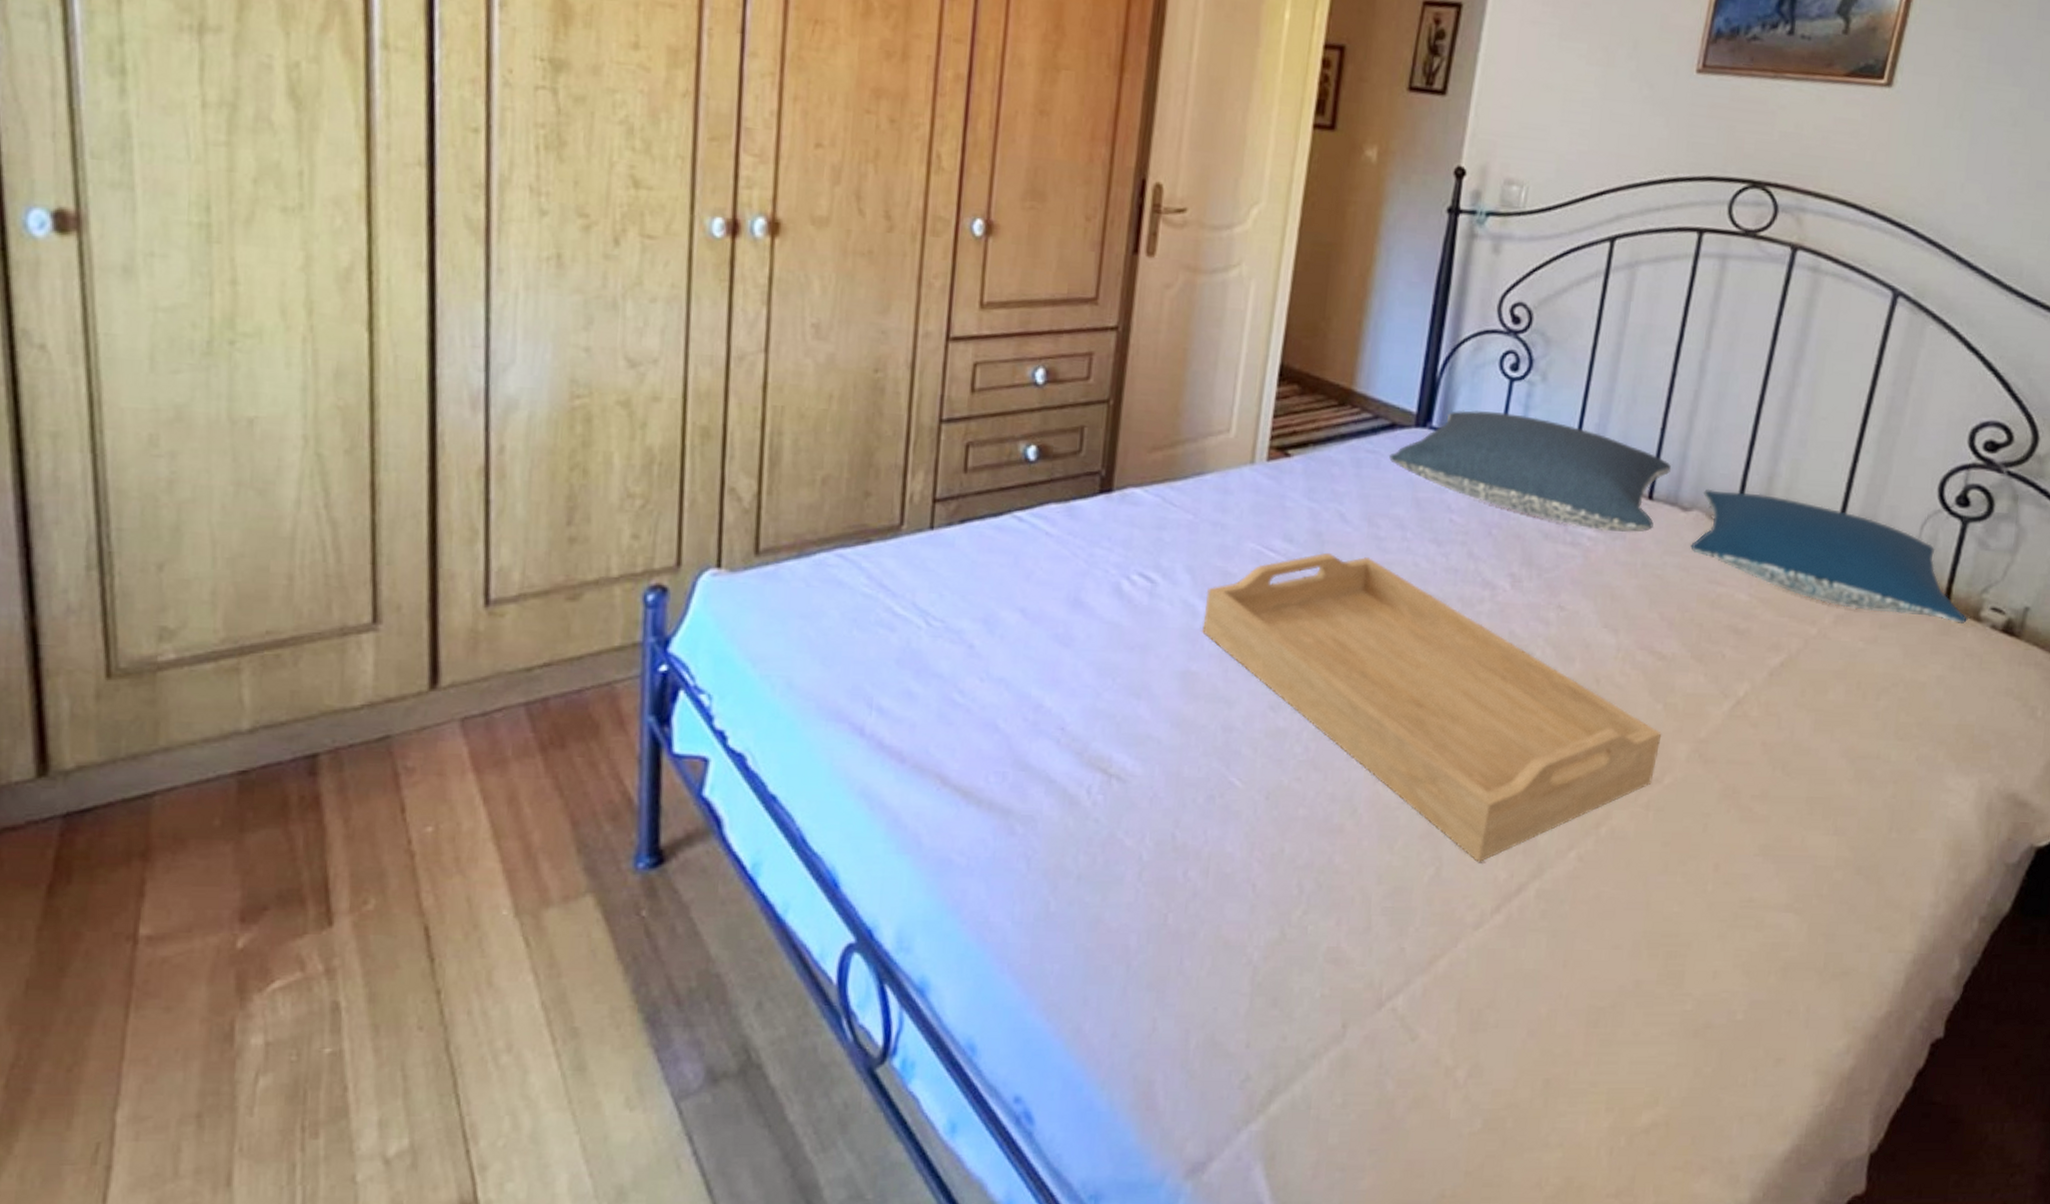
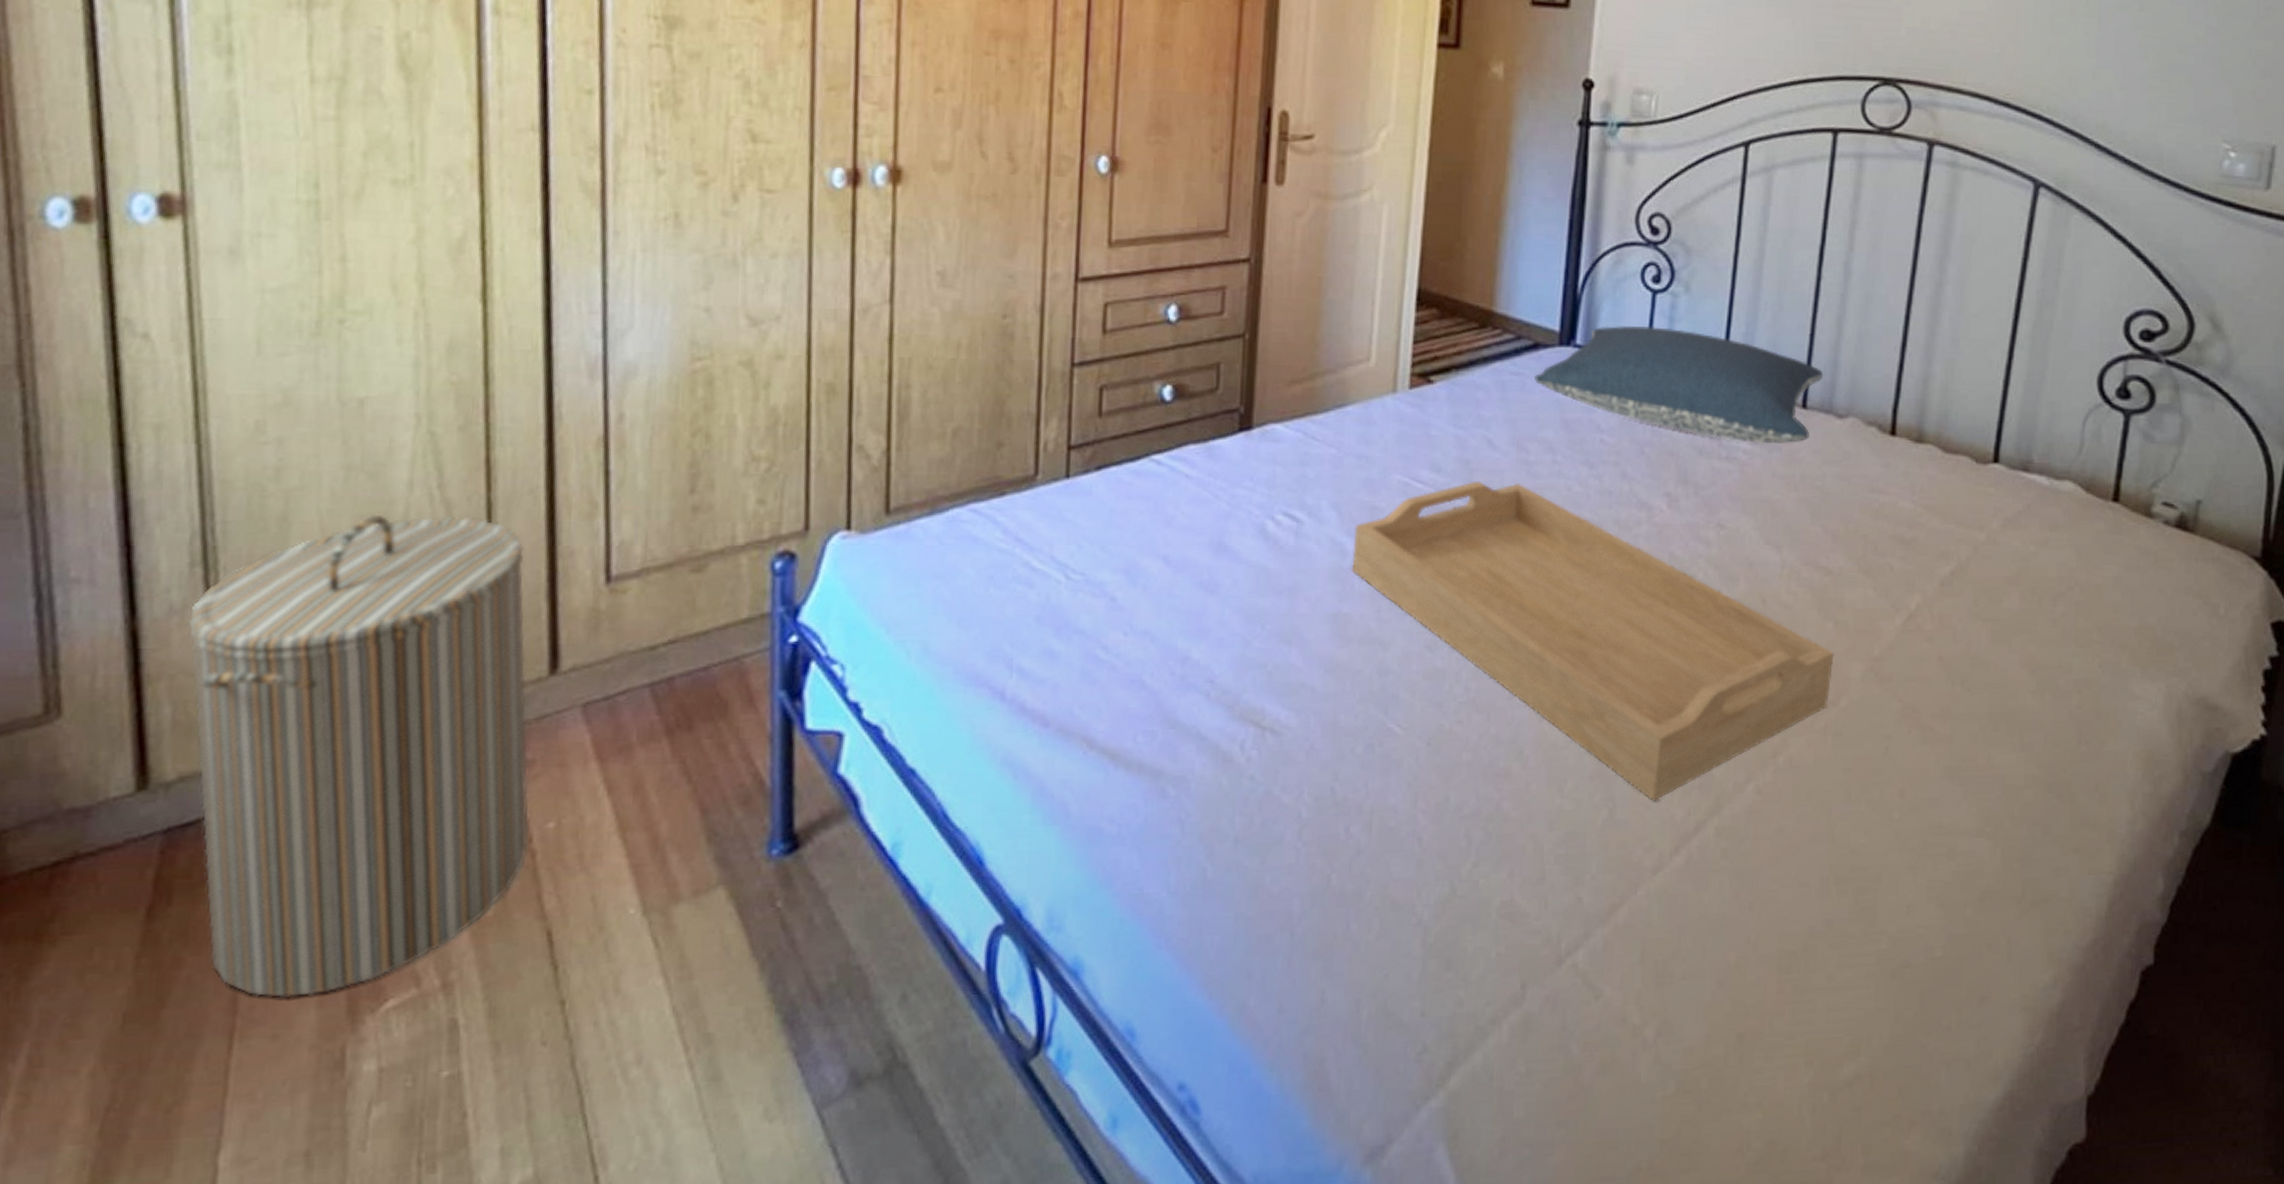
laundry hamper: none [84,529,409,975] -> present [187,514,530,999]
pillow: present [1690,488,1968,624] -> none [1849,394,2140,521]

